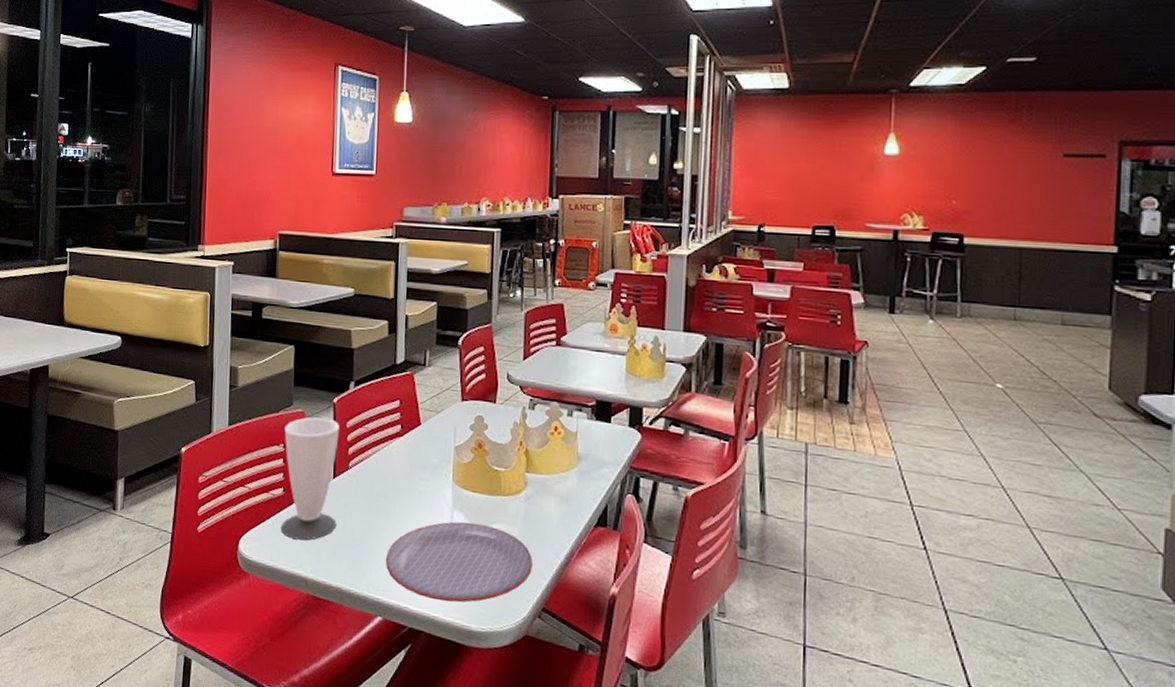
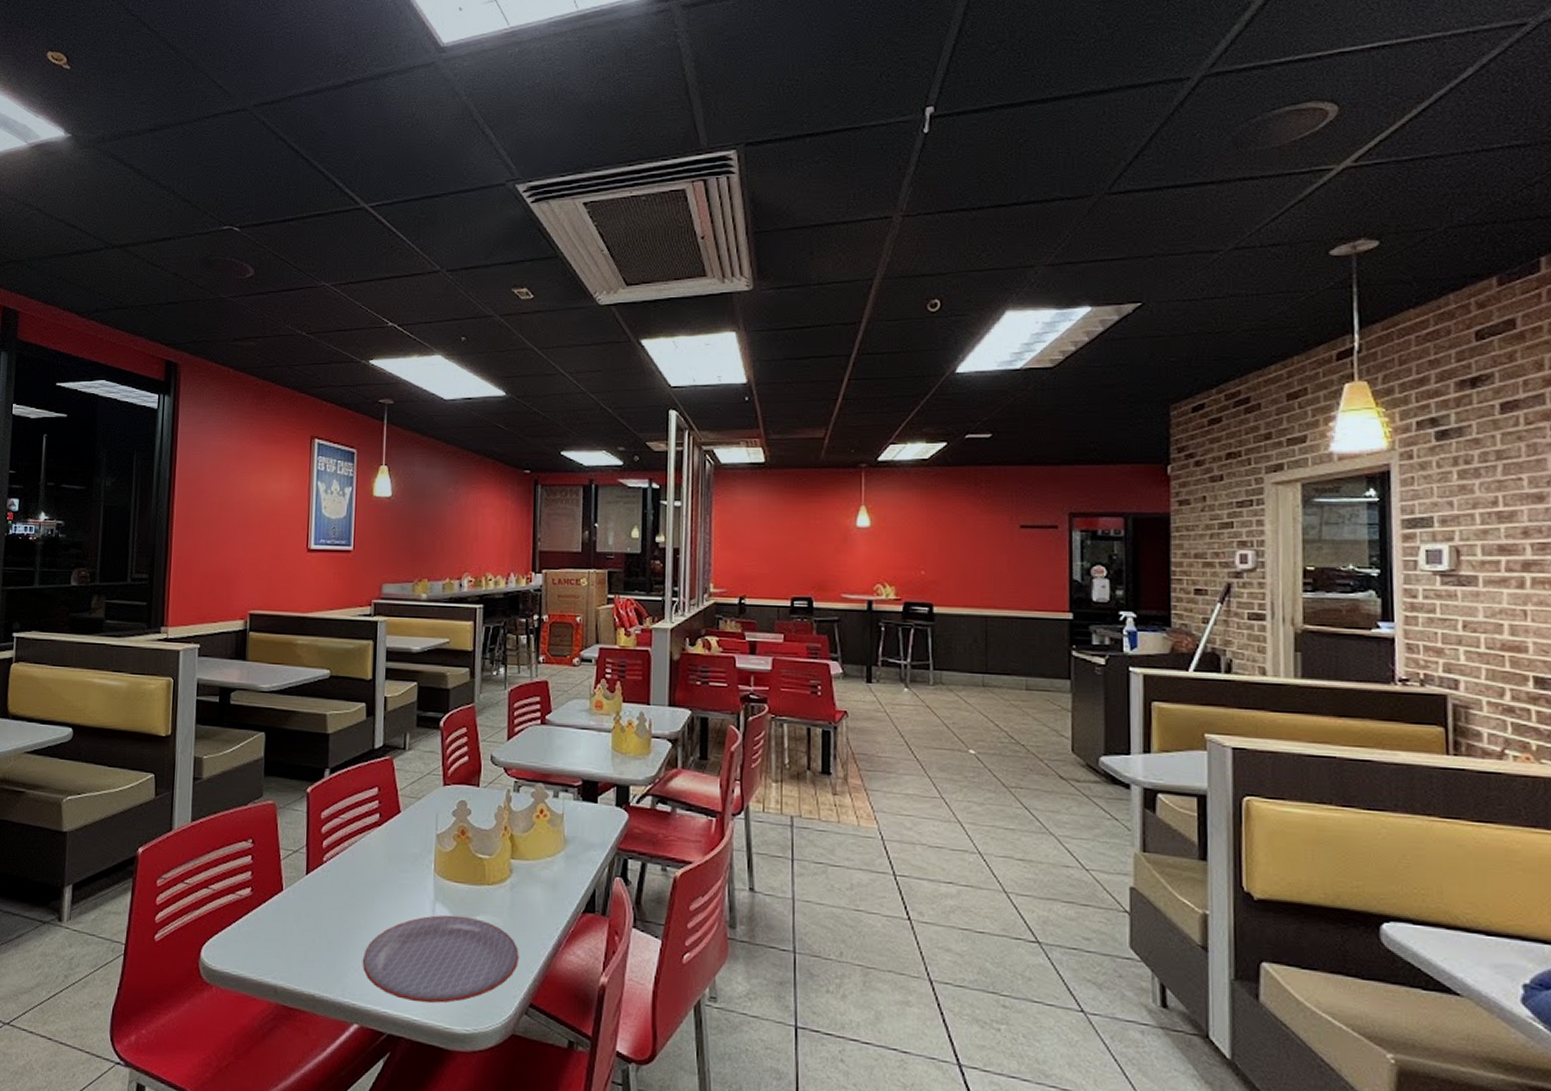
cup: present [280,417,340,541] -> none [247,808,314,945]

